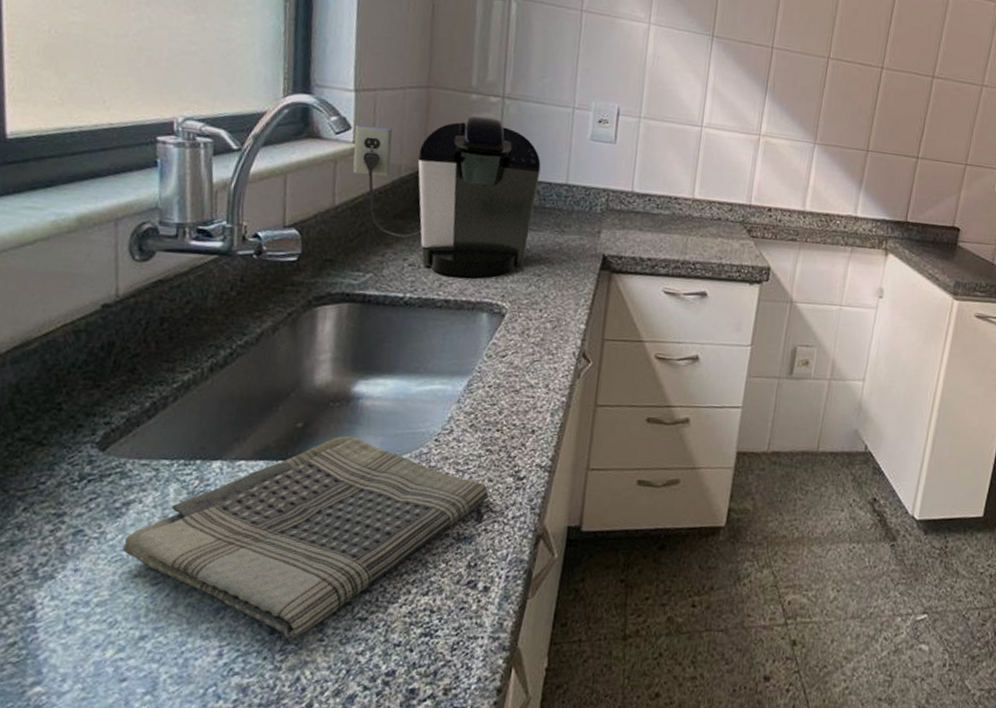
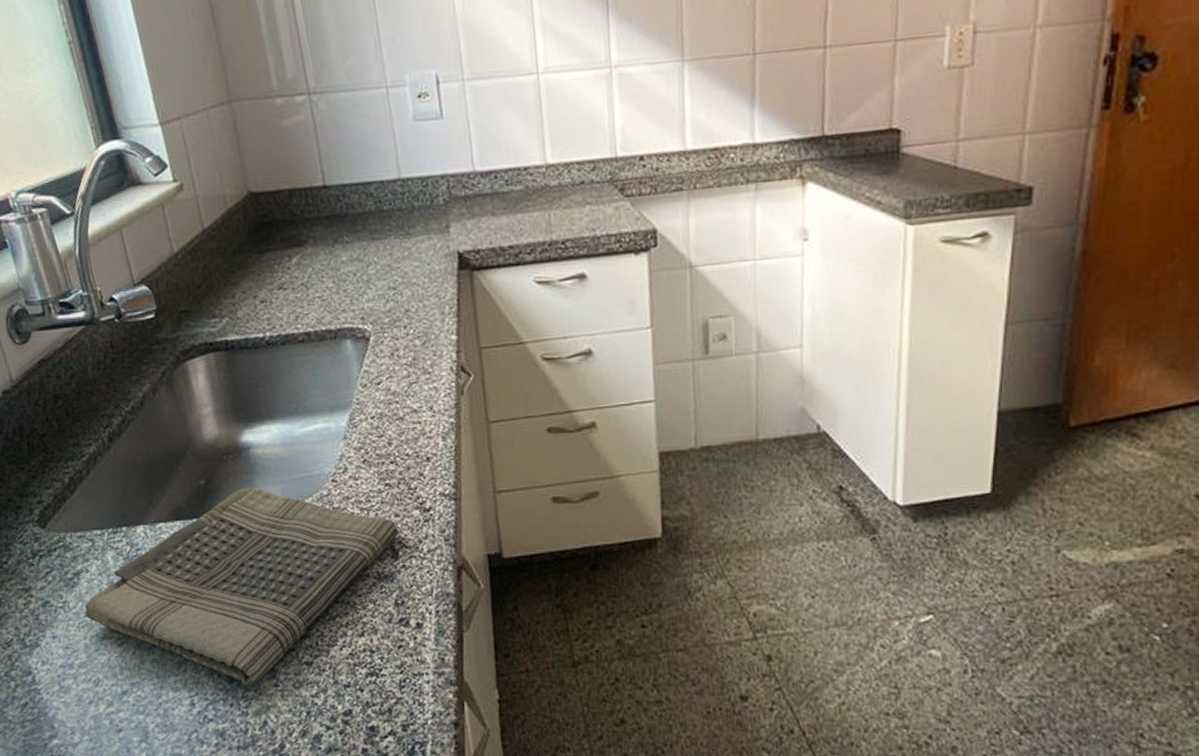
coffee maker: present [353,115,541,278] -> none [170,120,375,306]

